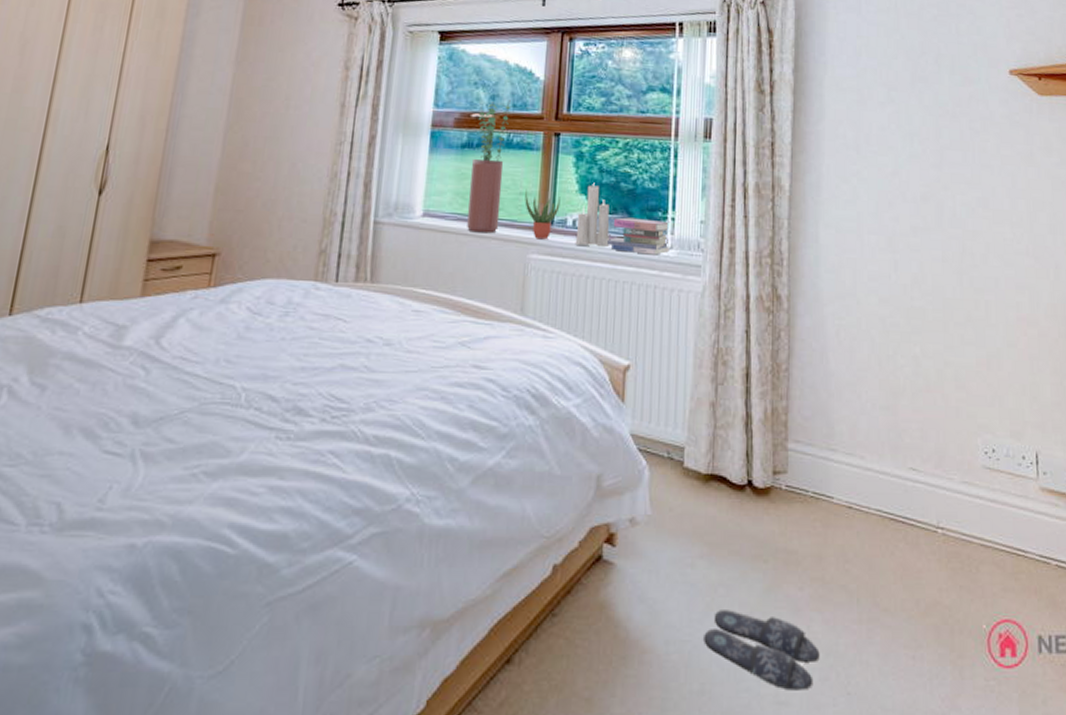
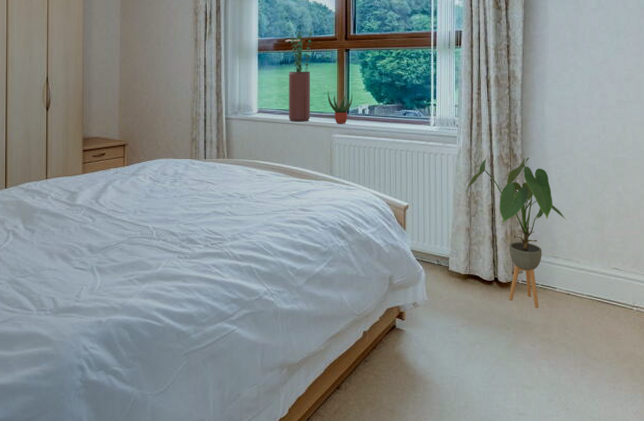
candle: present [575,182,610,248] -> none [365,83,389,127]
books: present [607,217,670,255] -> none [388,106,433,131]
slippers: present [704,610,820,691] -> none [467,358,547,407]
house plant: none [710,299,848,529] -> present [465,157,567,308]

